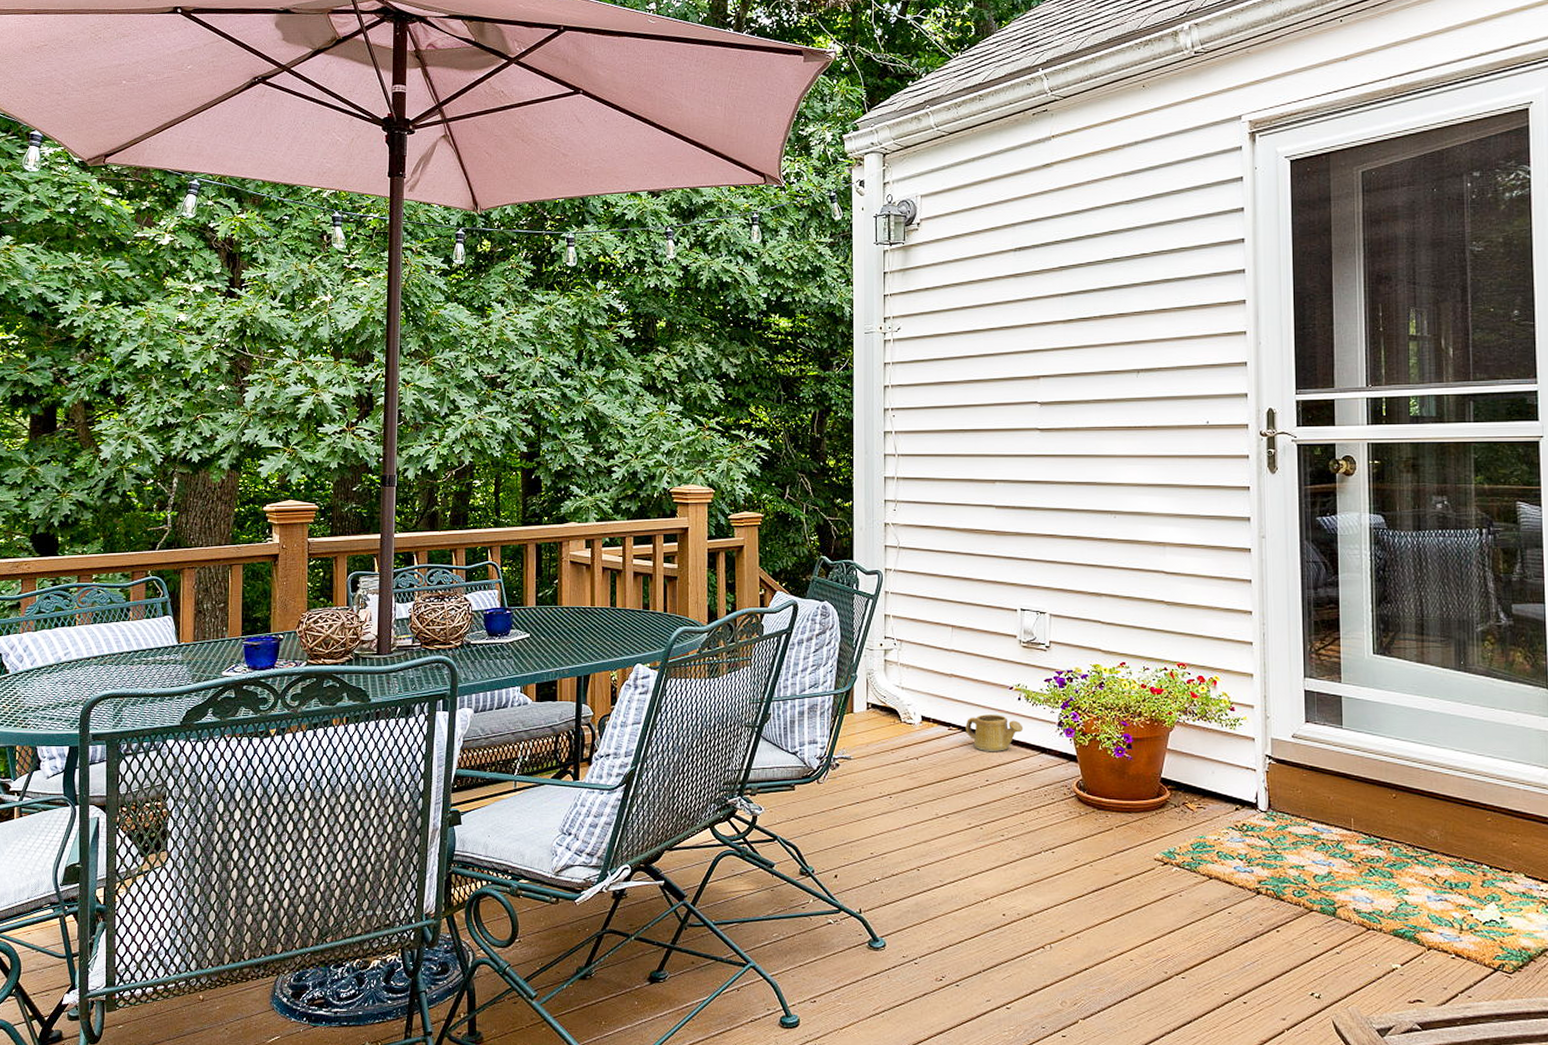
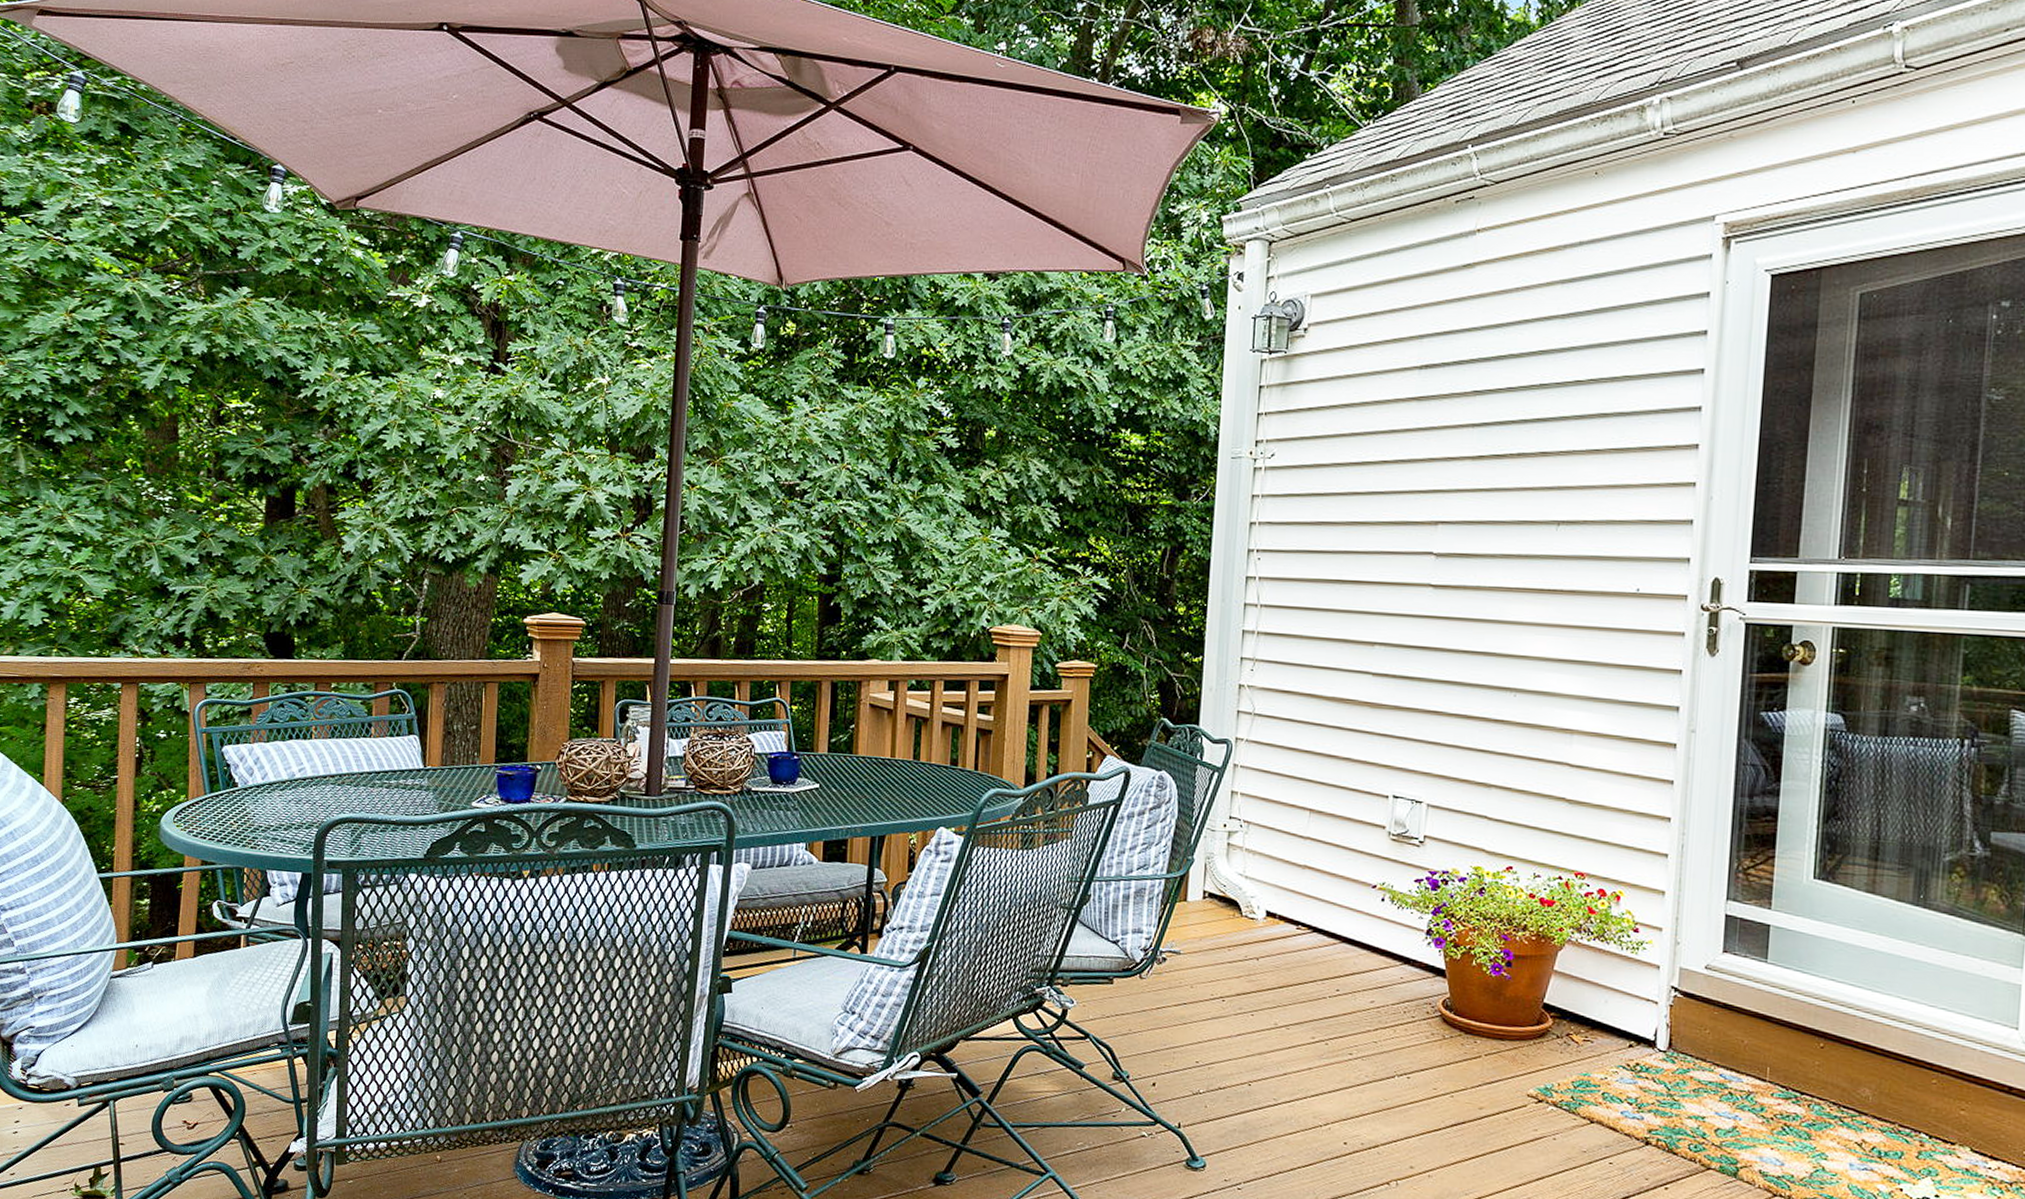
watering can: present [965,714,1024,751] -> none [1317,914,1385,958]

